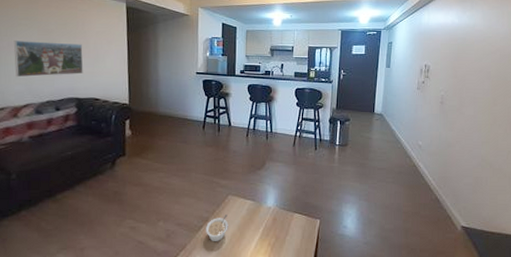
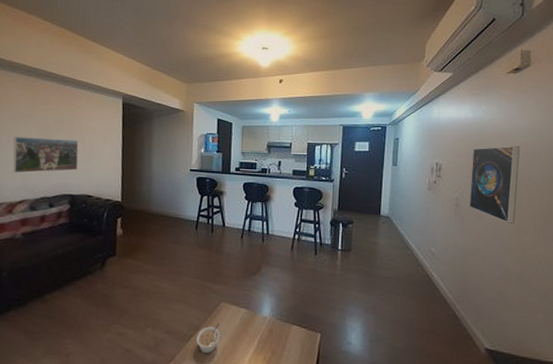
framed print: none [452,48,499,118] -> present [469,145,521,224]

